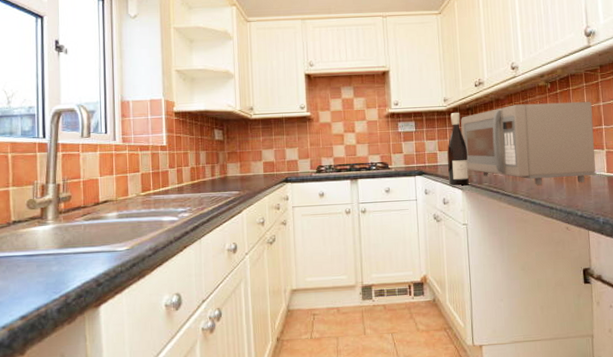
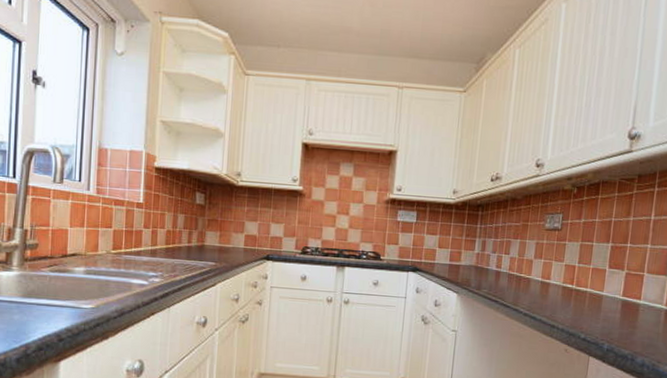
bottle: present [447,112,469,186] -> none [444,207,471,289]
microwave: present [461,101,597,185] -> none [466,207,621,303]

